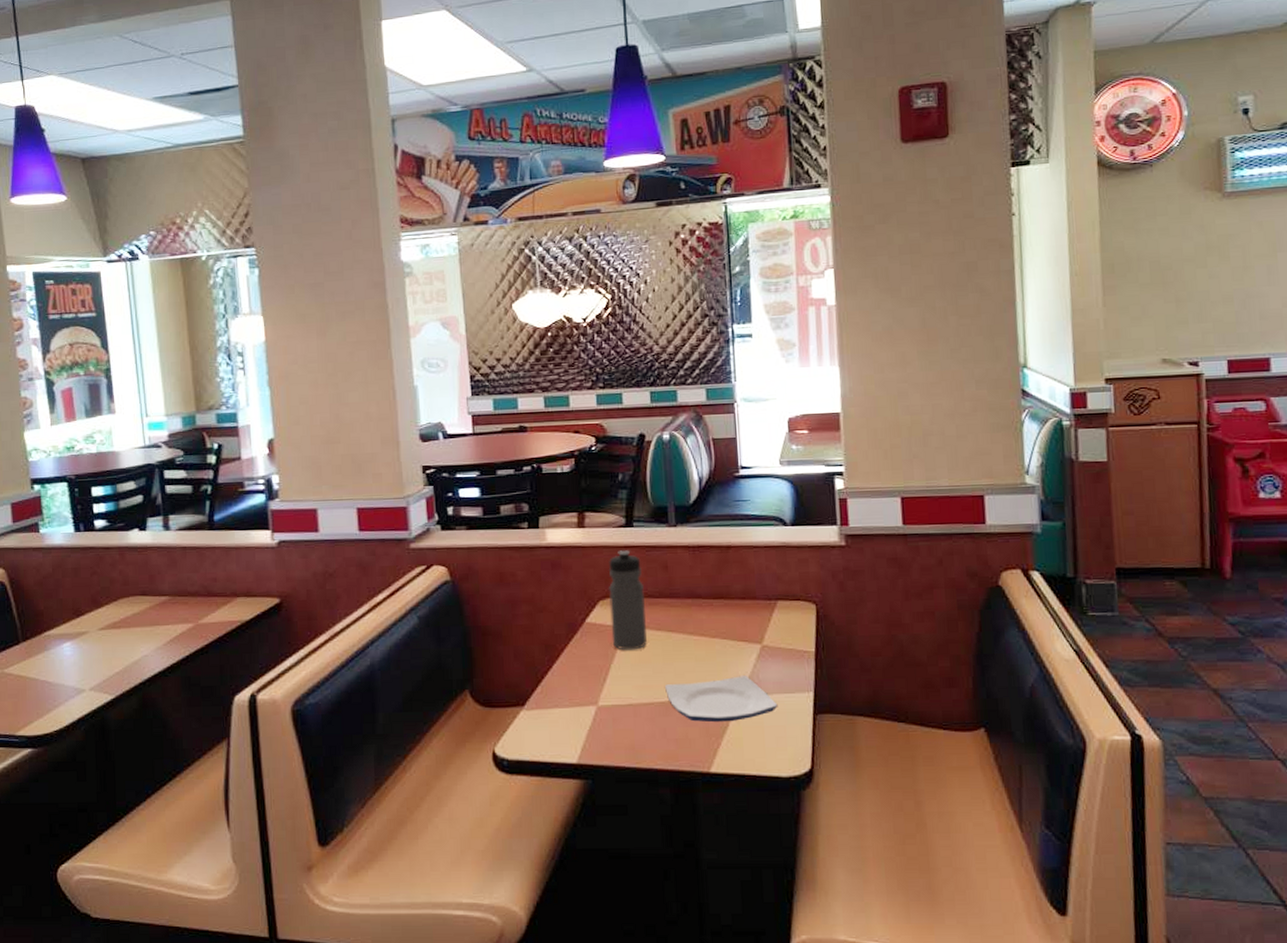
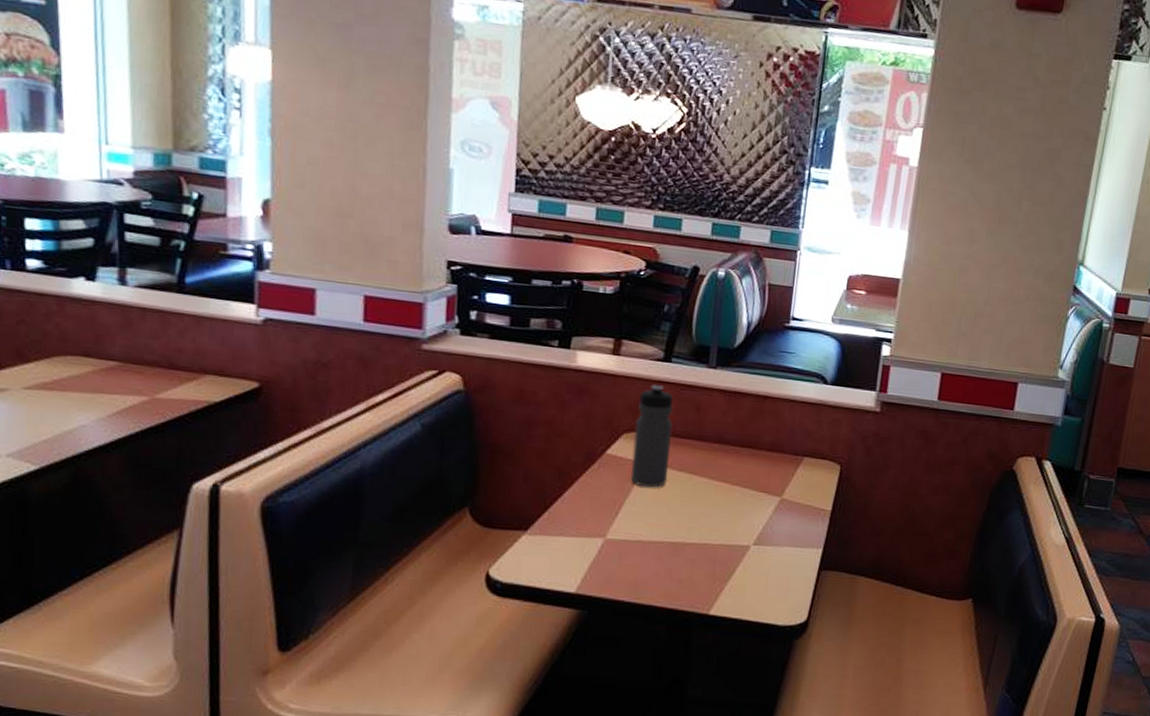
plate: present [665,675,778,723] -> none [677,525,786,568]

